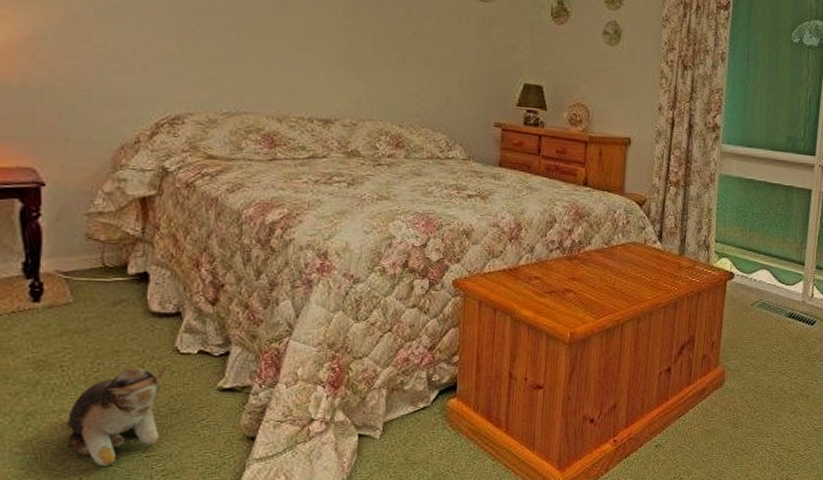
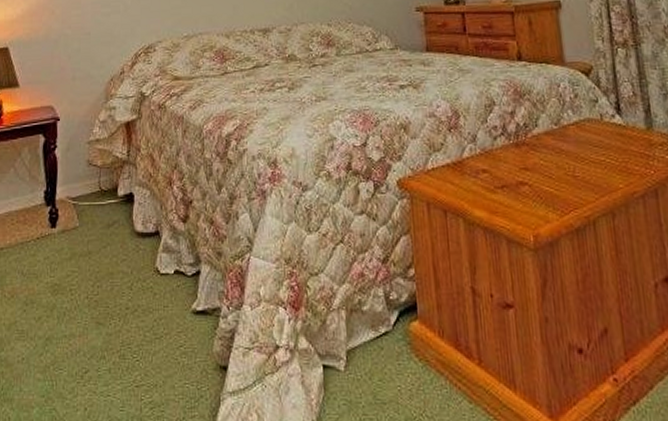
plush toy: present [67,367,166,467] -> none [76,289,150,397]

